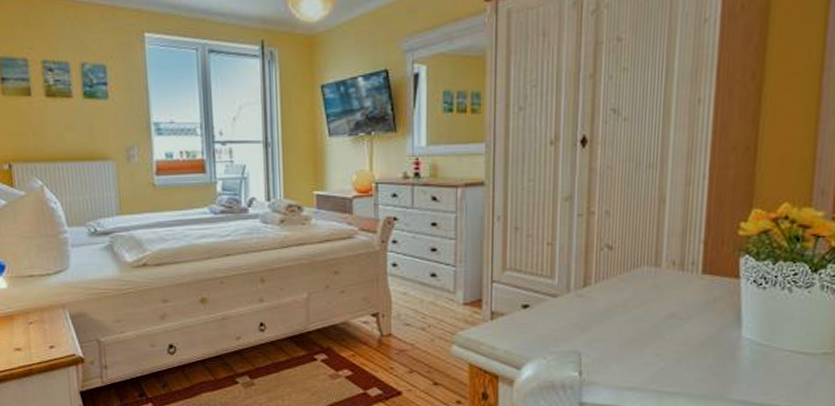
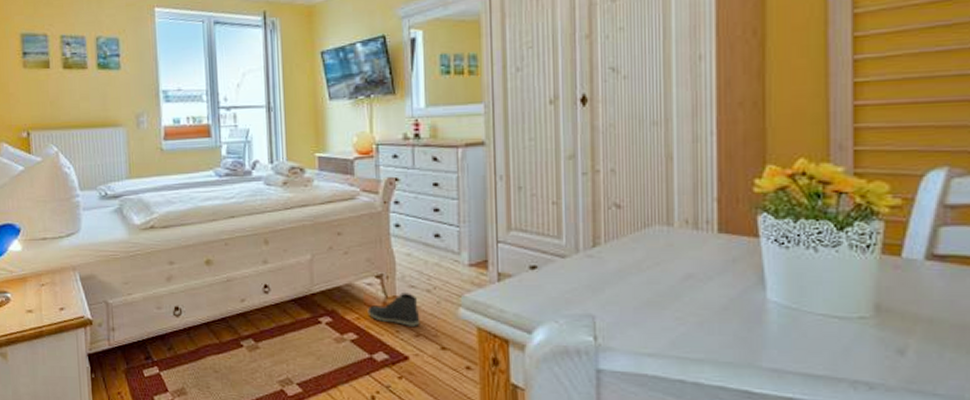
sneaker: none [362,331,414,363] -> present [367,293,420,326]

